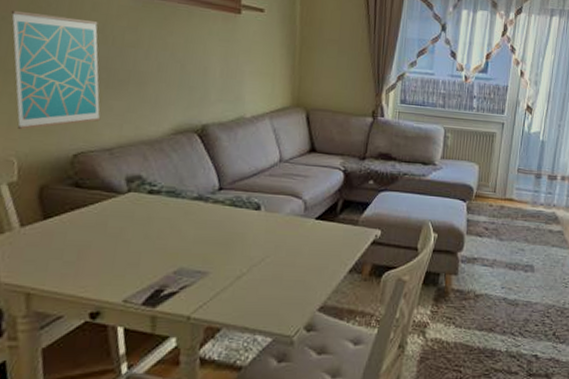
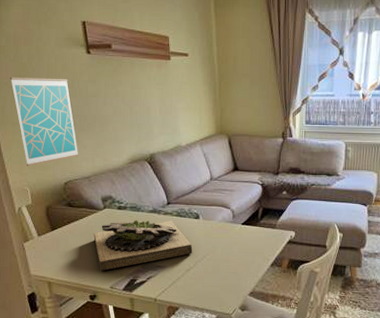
succulent planter: none [107,209,248,277] -> present [93,220,193,271]

